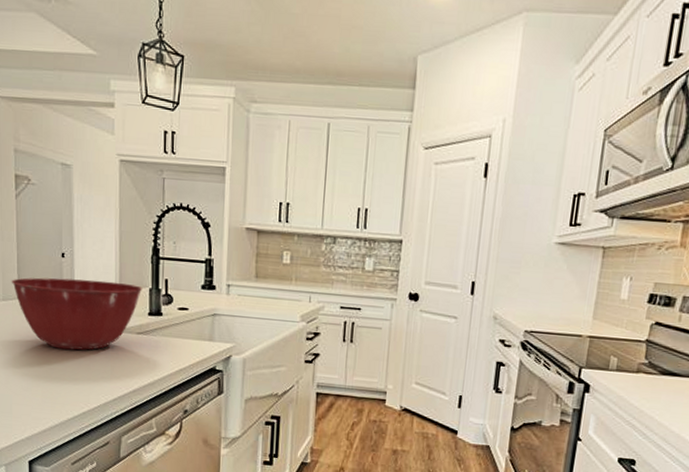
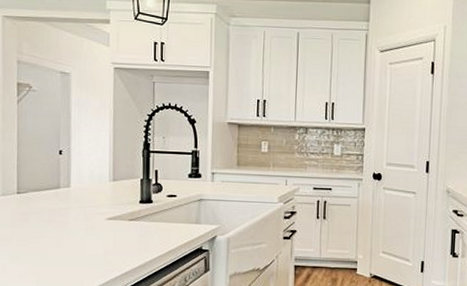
mixing bowl: present [11,277,143,350] -> none [10,173,135,238]

